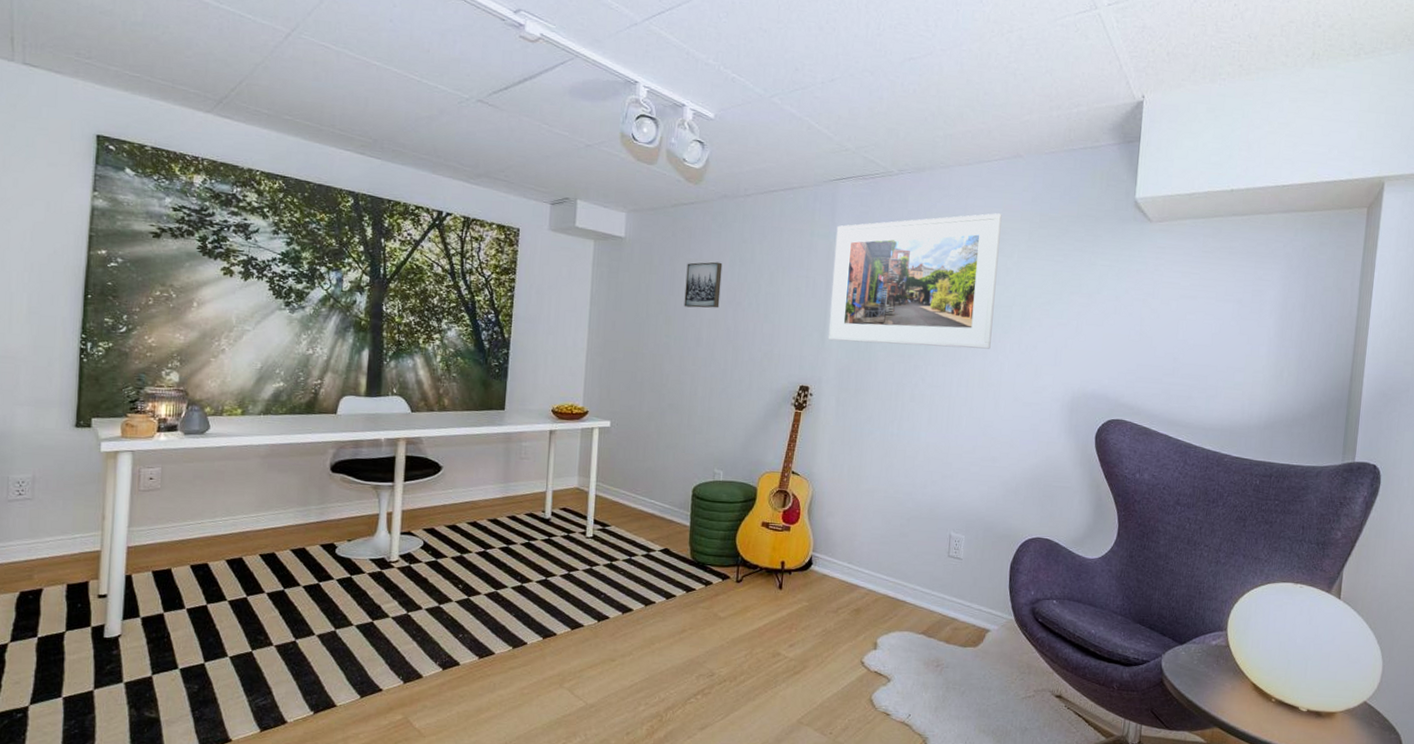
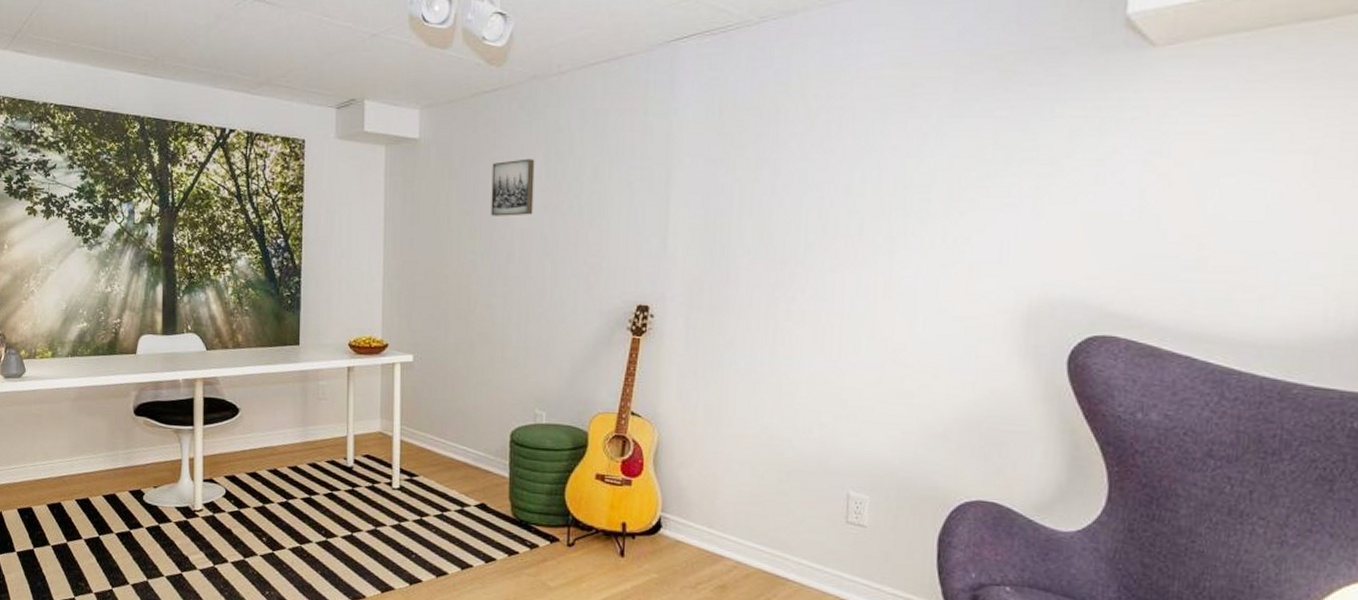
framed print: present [827,213,1002,349] -> none [671,59,912,247]

